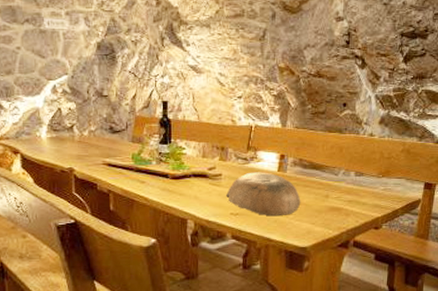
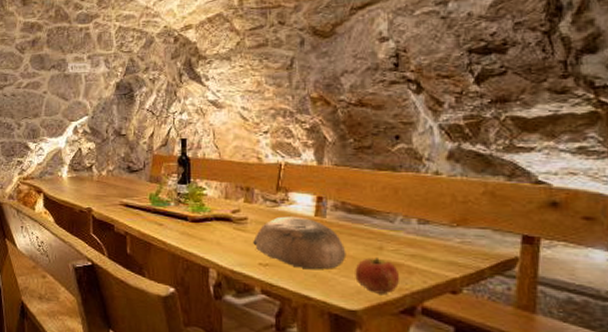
apple: none [307,204,340,233] -> present [355,257,400,294]

